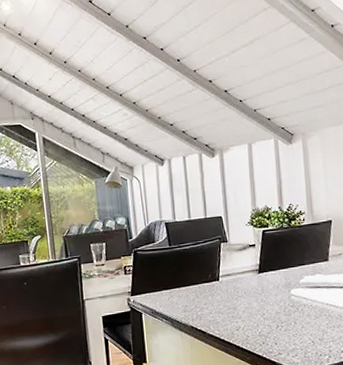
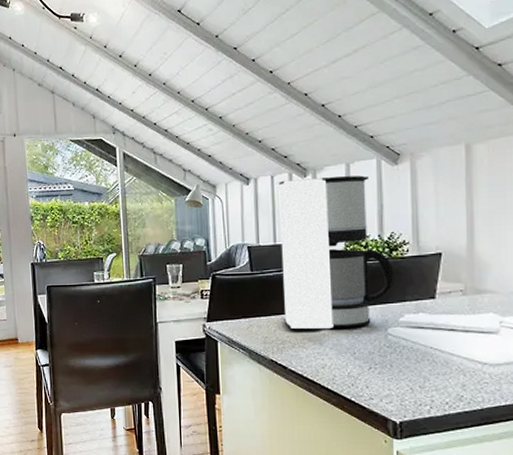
coffee maker: none [188,154,294,298] -> present [276,175,395,330]

